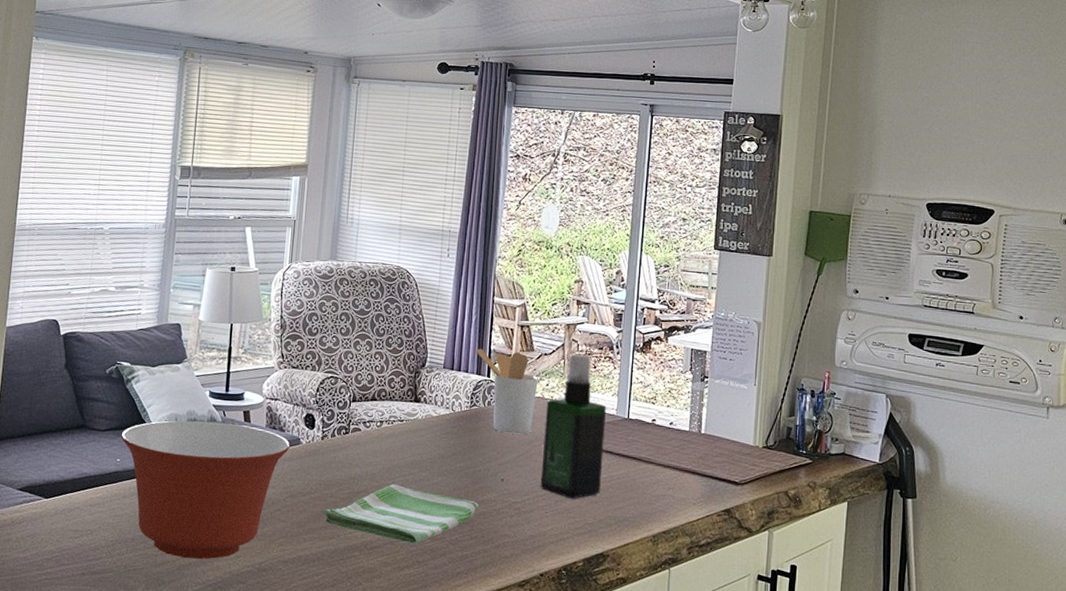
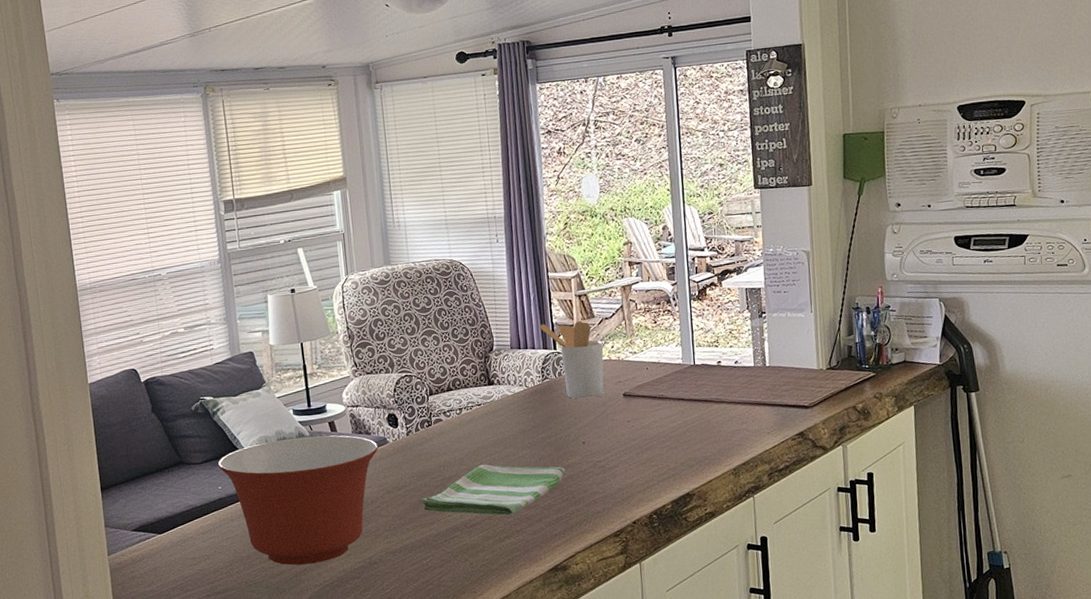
spray bottle: present [540,353,607,498] -> none [614,312,678,448]

